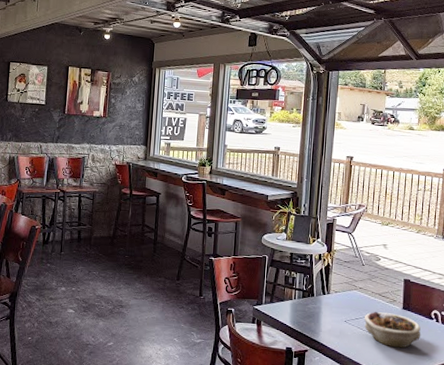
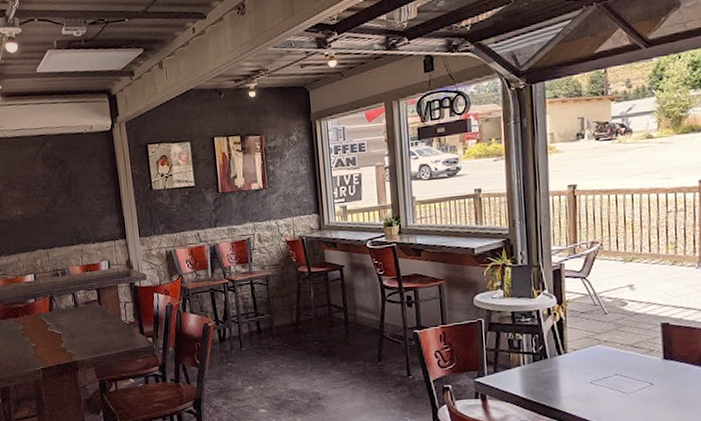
succulent planter: present [364,311,421,348] -> none [614,366,692,406]

